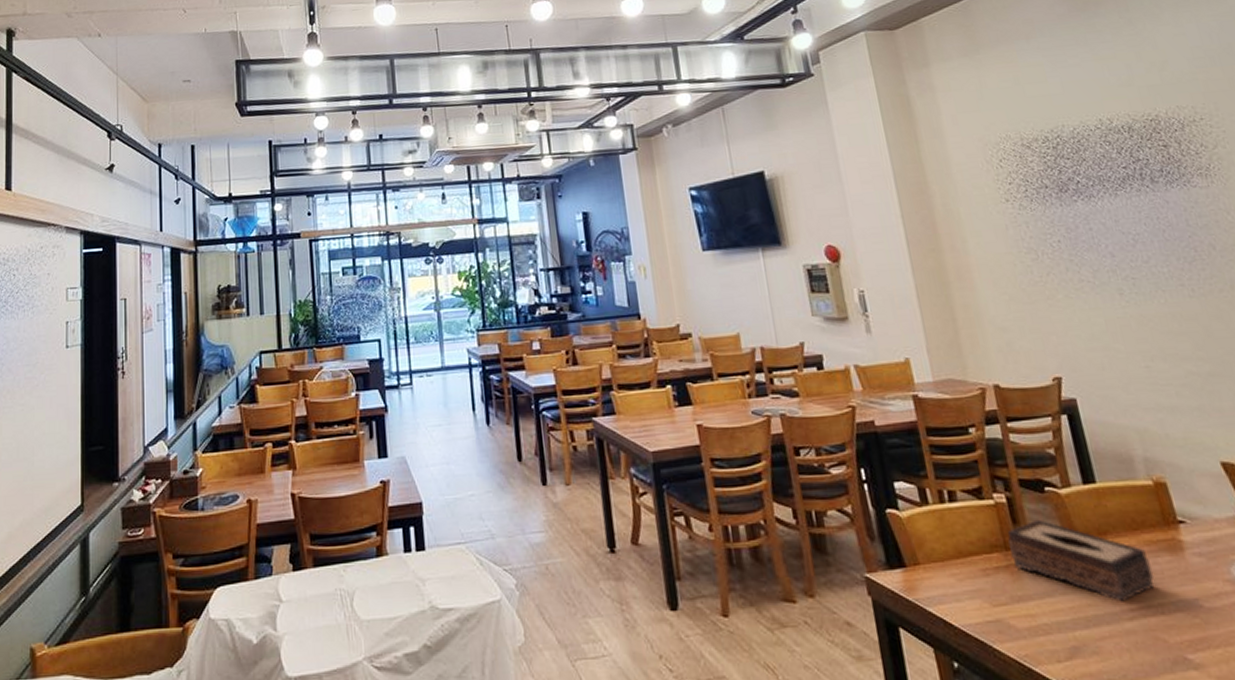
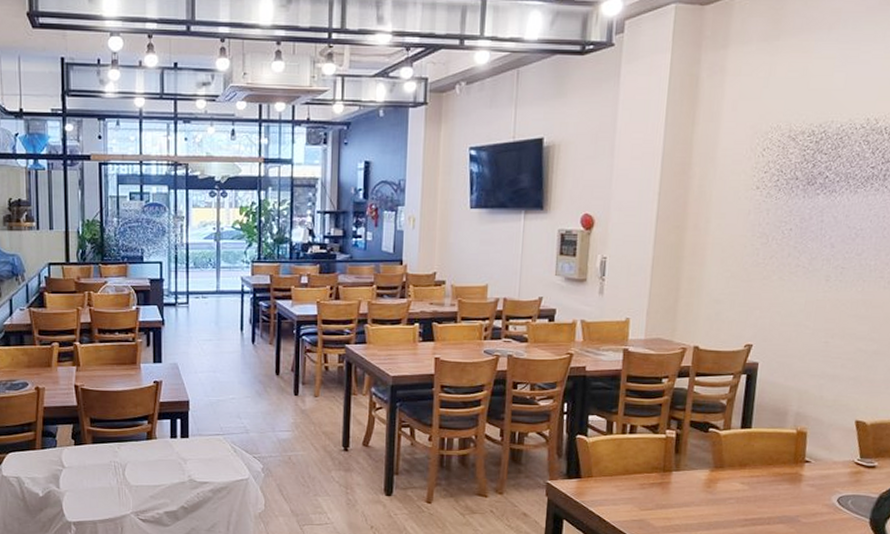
tissue box: present [1007,519,1155,602] -> none [666,451,773,514]

